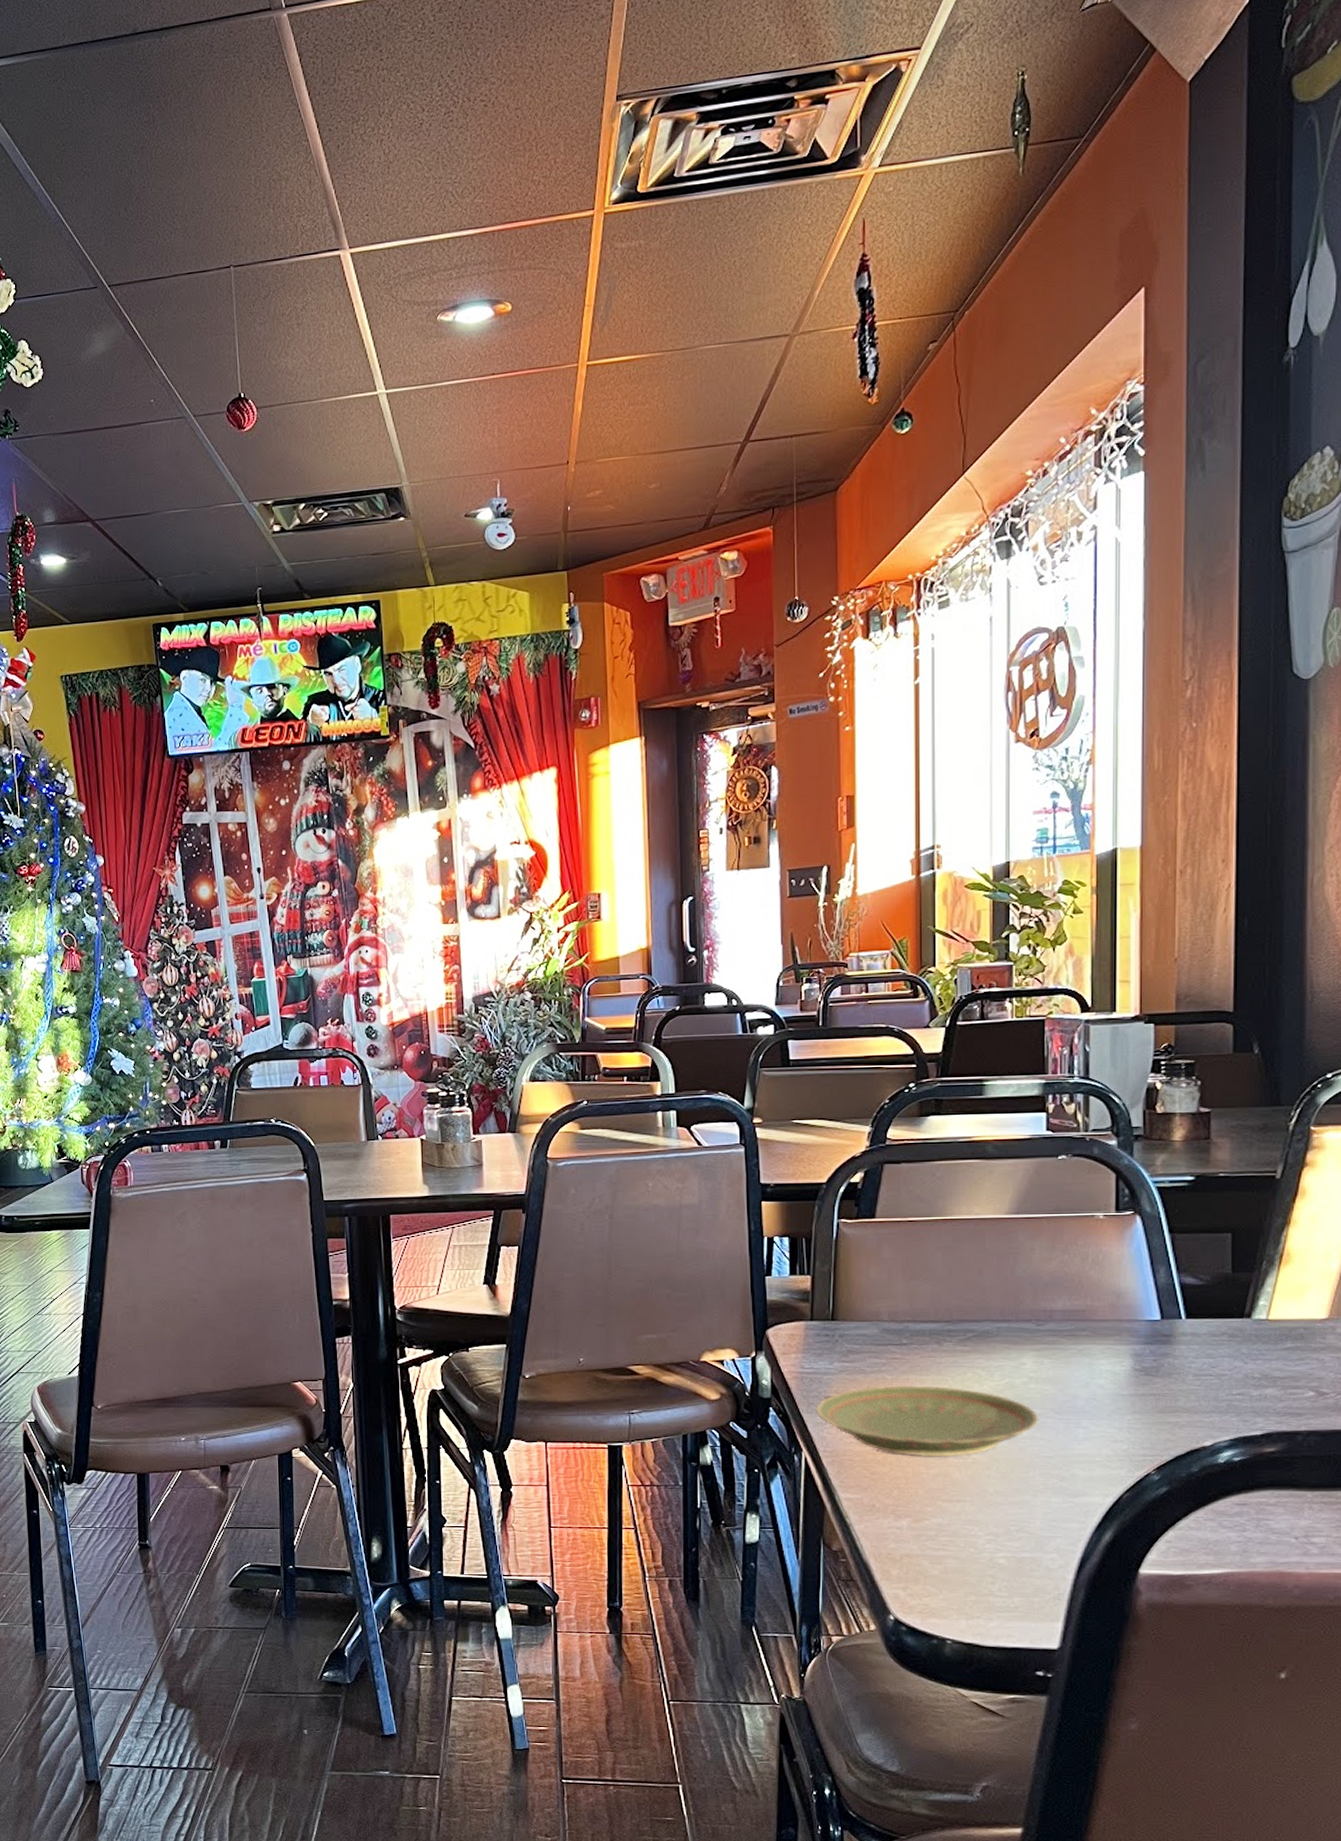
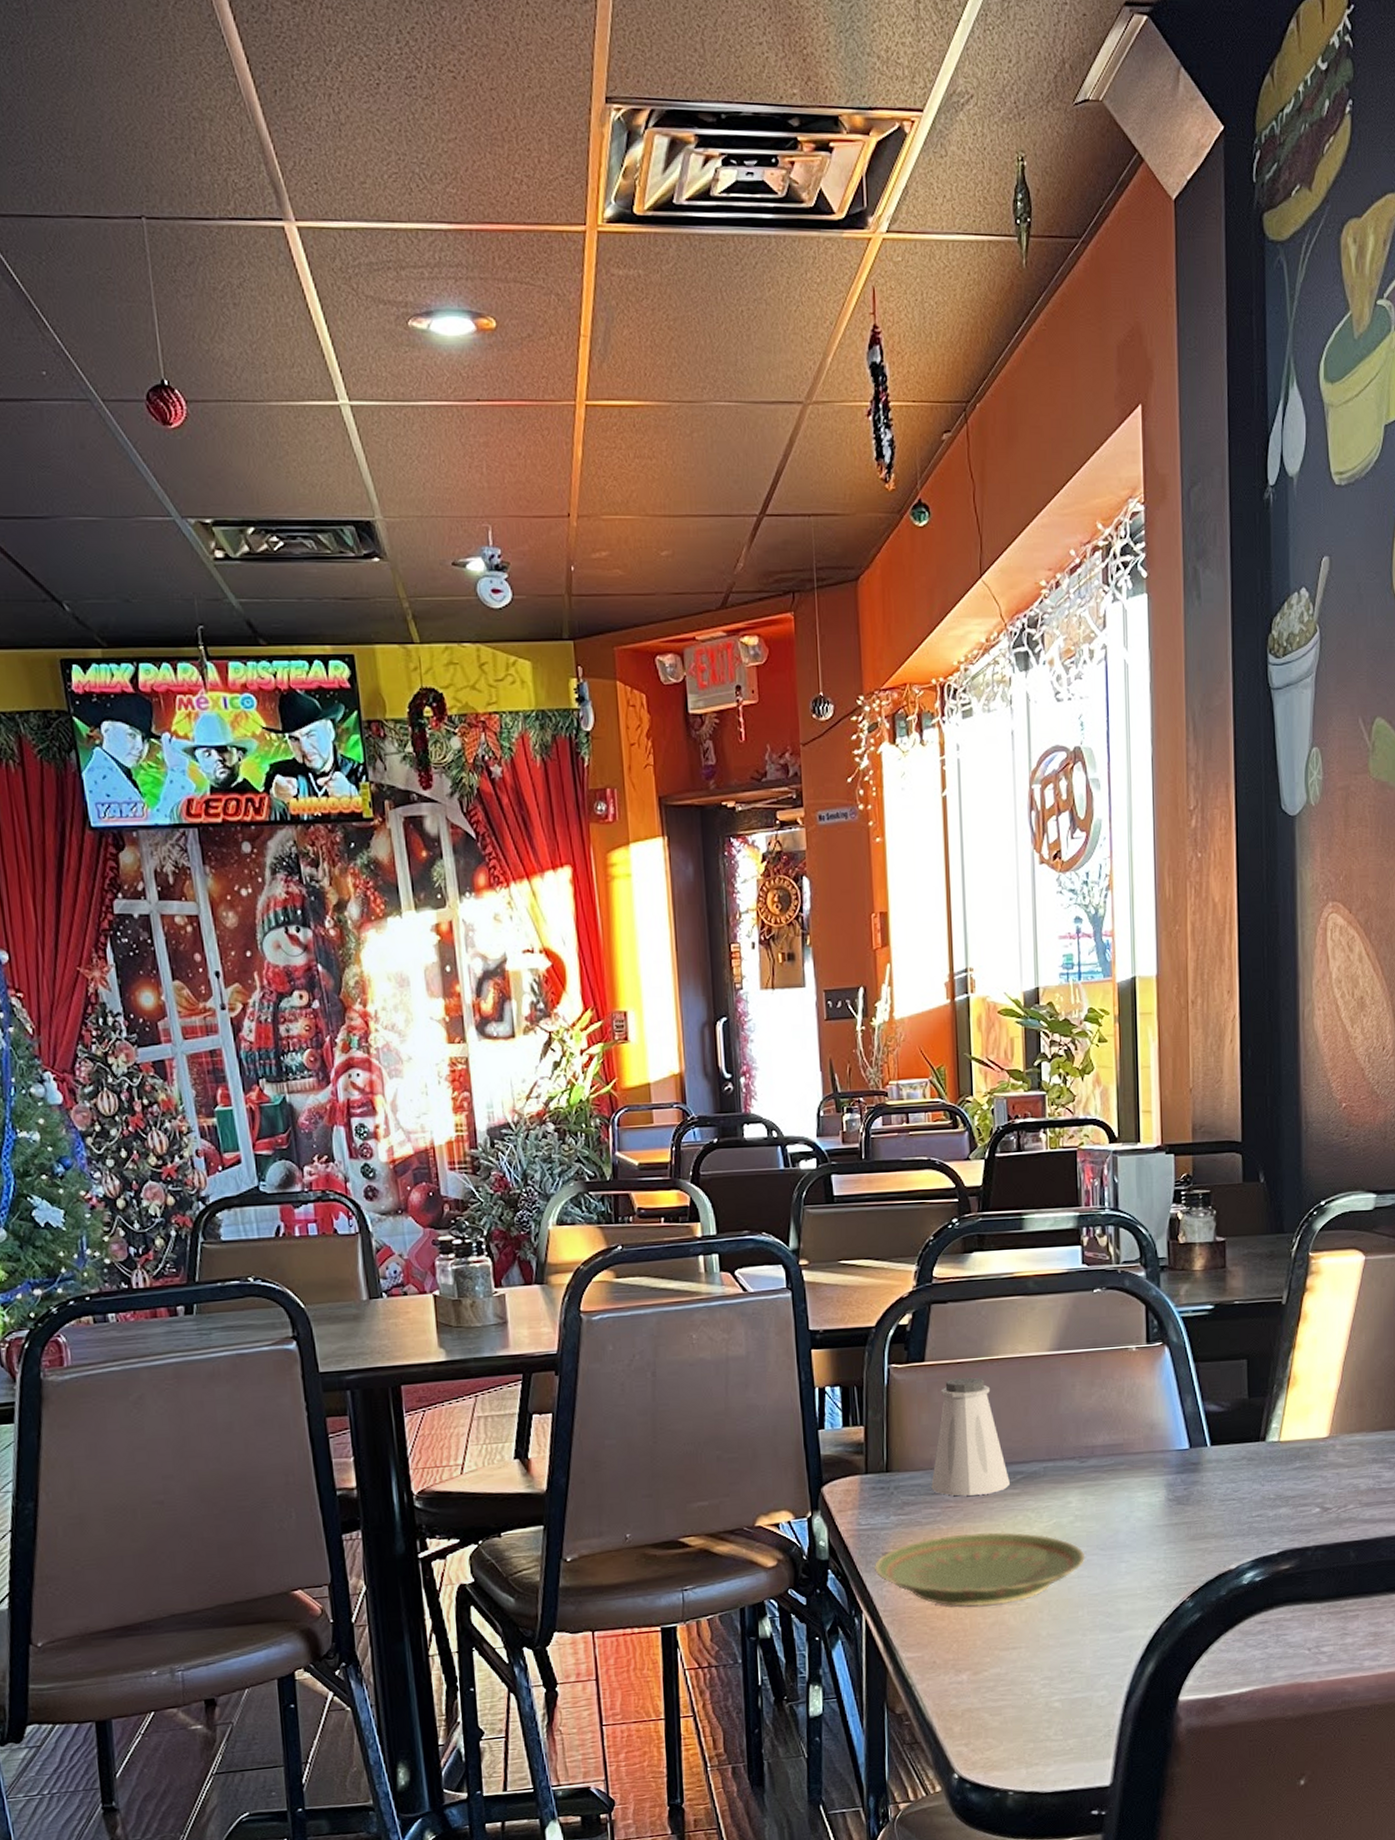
saltshaker: none [877,1235,960,1349] -> present [931,1377,1010,1496]

